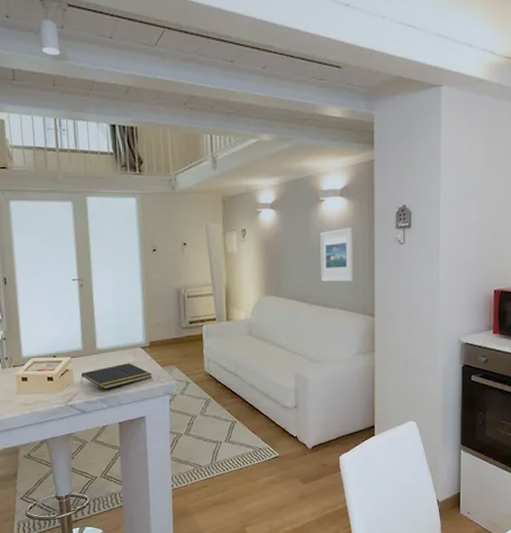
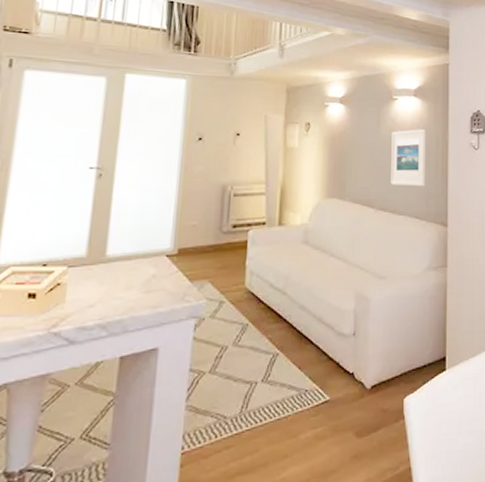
notepad: present [80,363,153,389] -> none [75,276,176,310]

